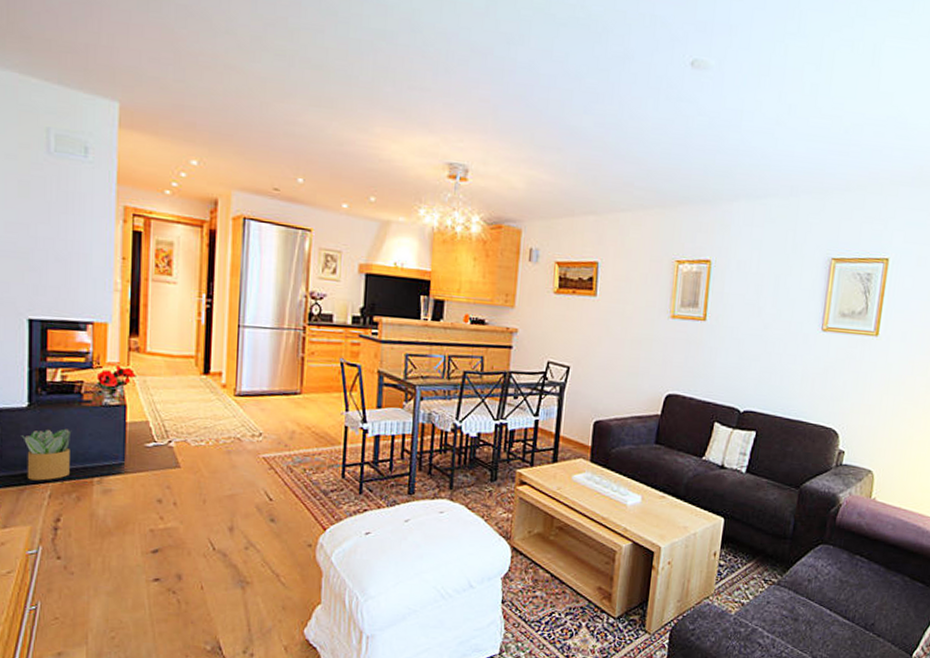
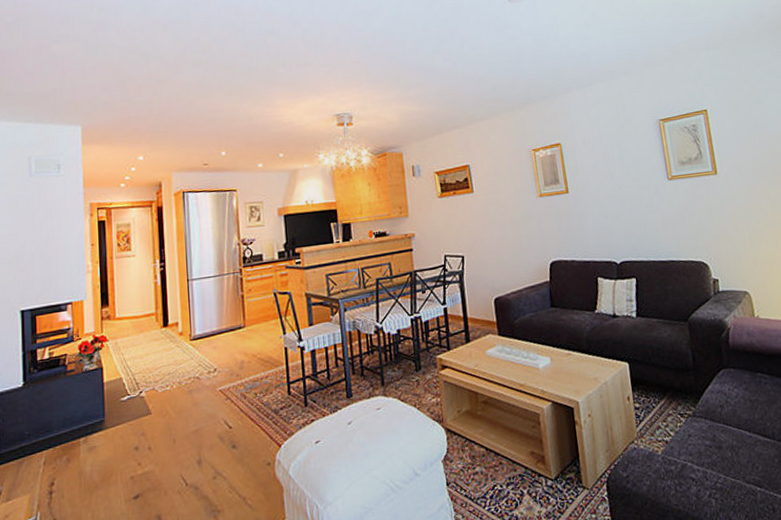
potted plant: present [21,428,72,481] -> none [18,398,60,452]

